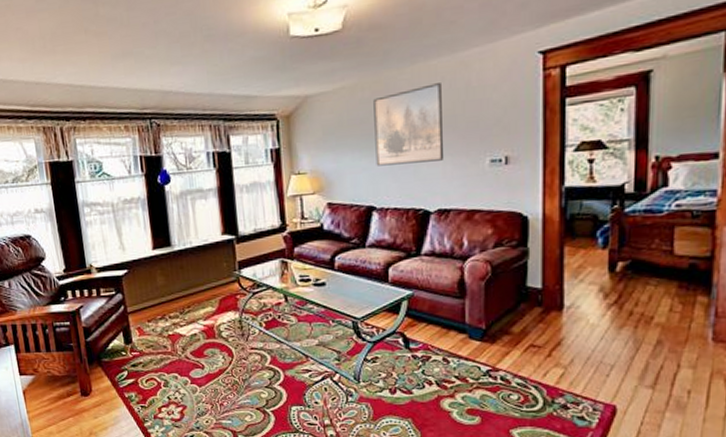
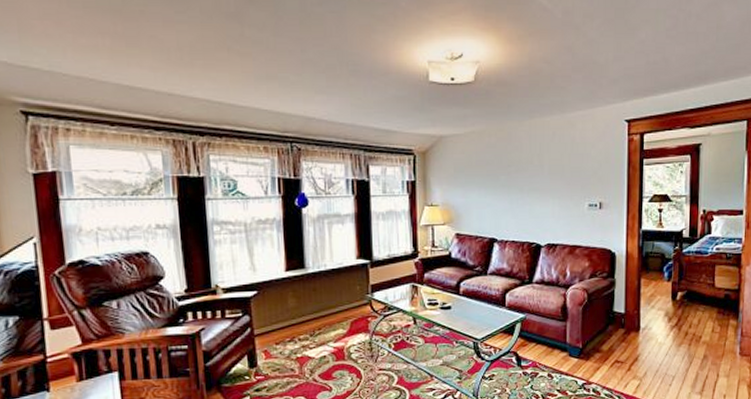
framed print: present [373,83,445,166] -> none [498,137,554,203]

